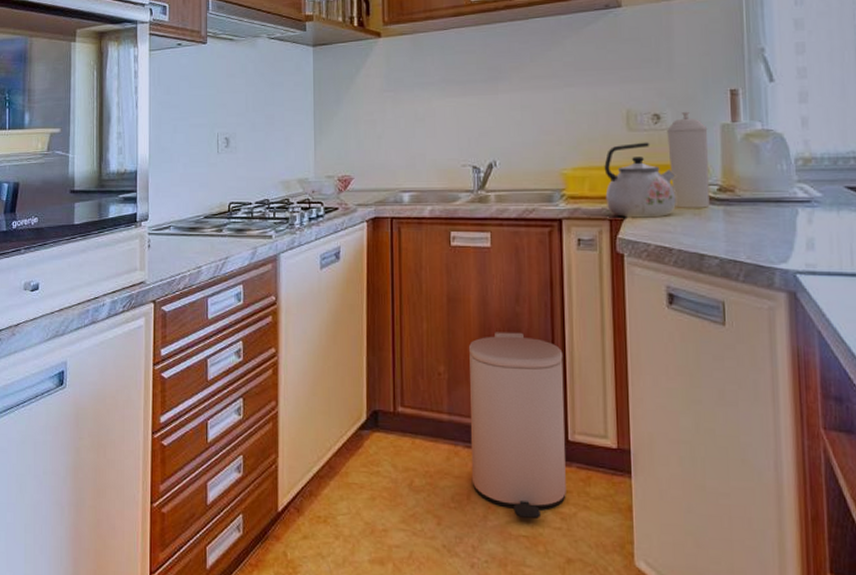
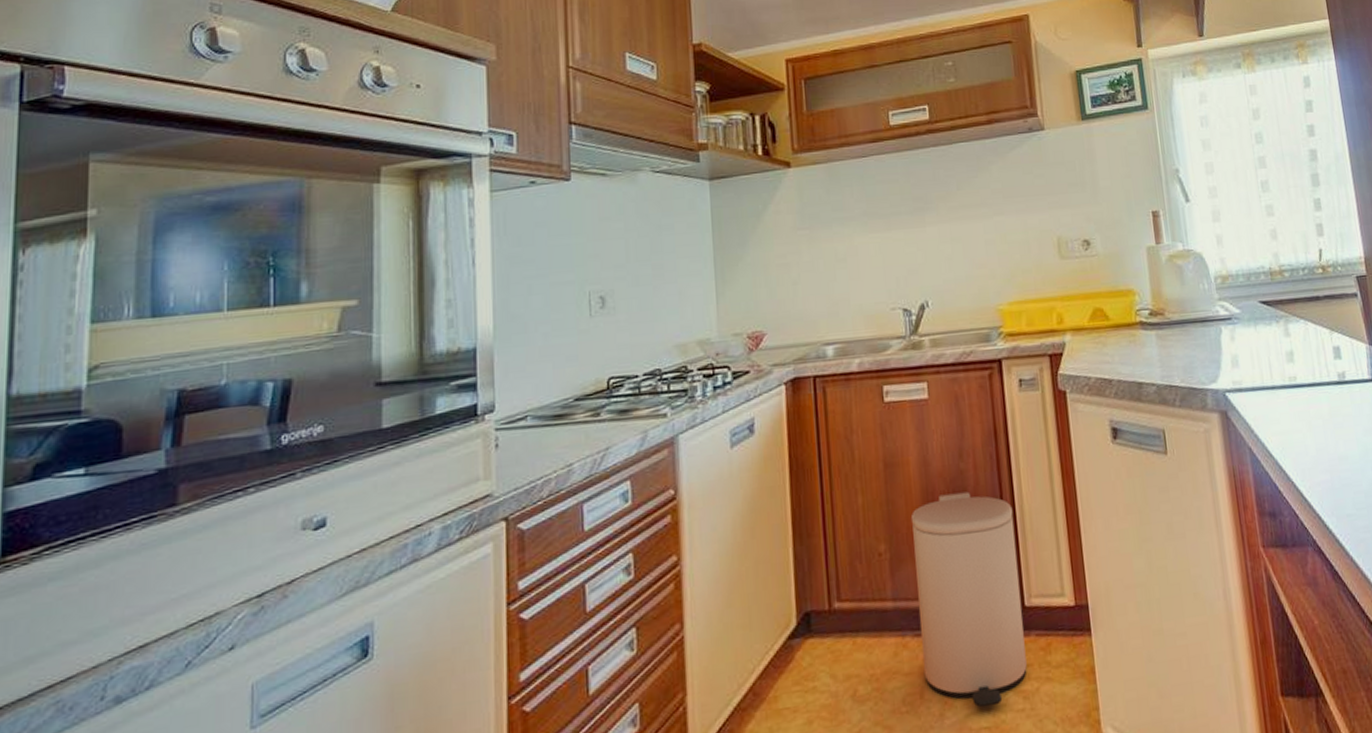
kettle: present [604,142,677,218] -> none [1039,269,1113,352]
canister: present [667,111,710,210] -> none [1097,235,1143,337]

